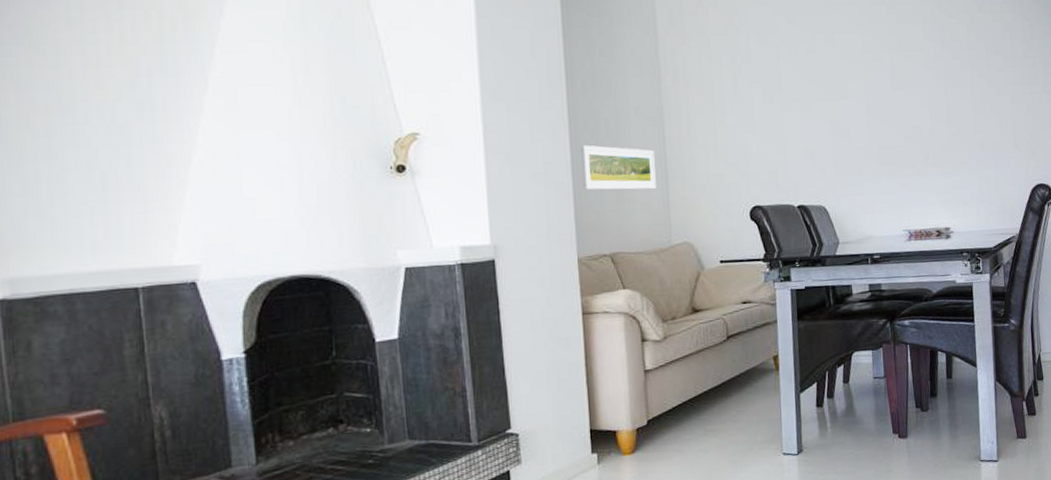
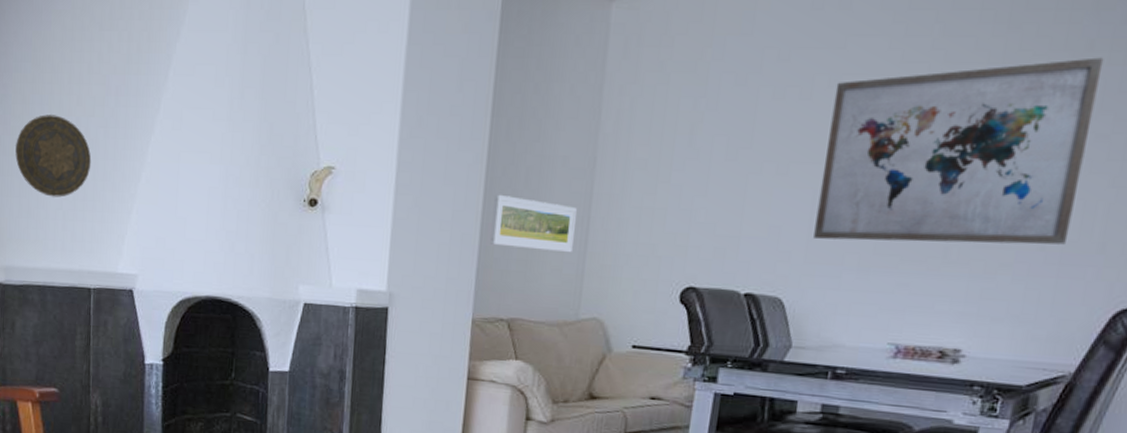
decorative plate: none [11,101,124,192] -> present [15,114,92,198]
wall art: none [831,17,996,157] -> present [814,57,1104,245]

